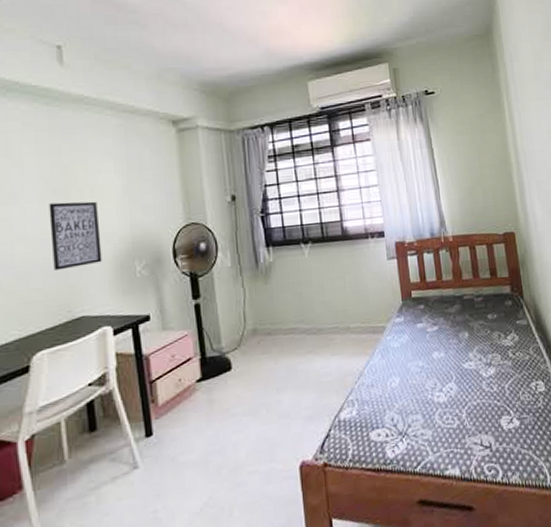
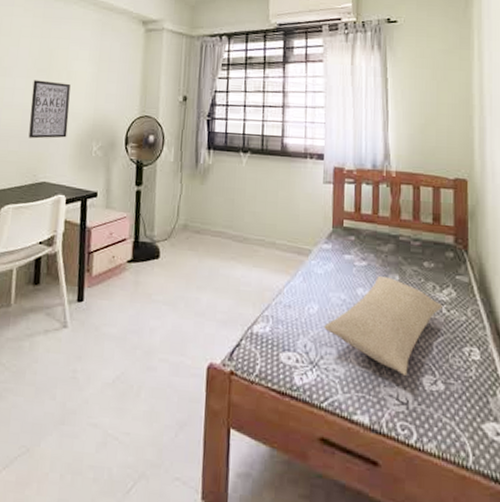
pillow: none [407,335,509,423] -> present [324,276,443,377]

